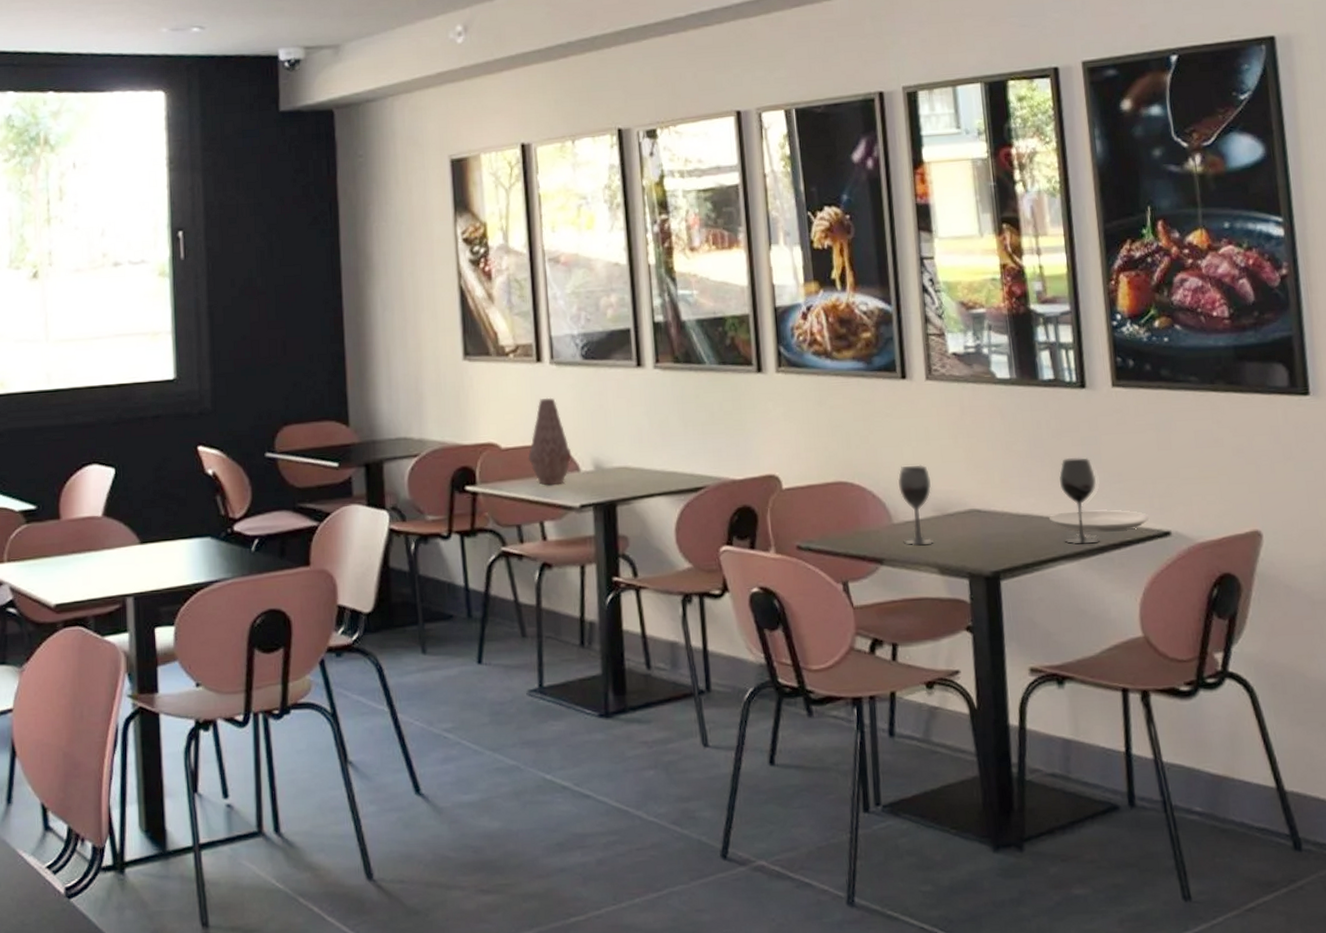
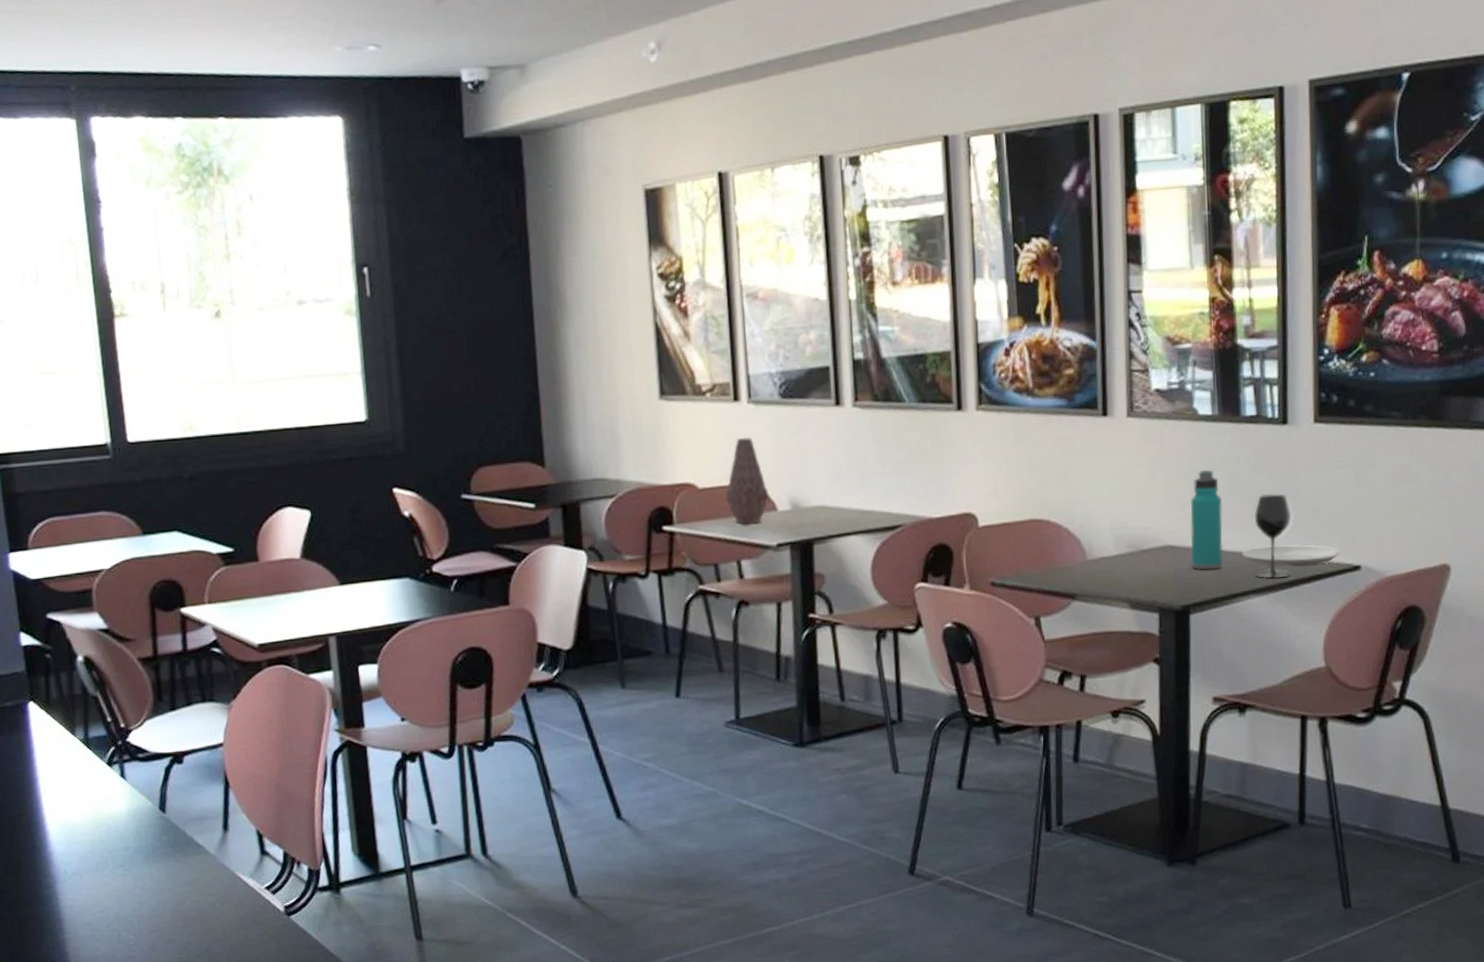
wine glass: present [897,464,934,546] -> none [1093,502,1128,582]
water bottle: none [994,432,1031,535] -> present [1190,469,1223,570]

